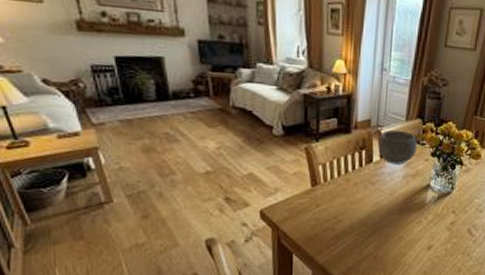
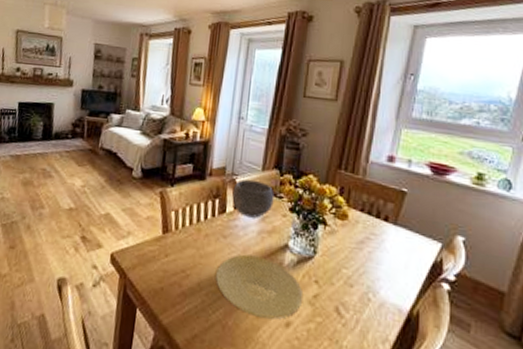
plate: none [366,197,443,245] -> present [216,254,303,319]

